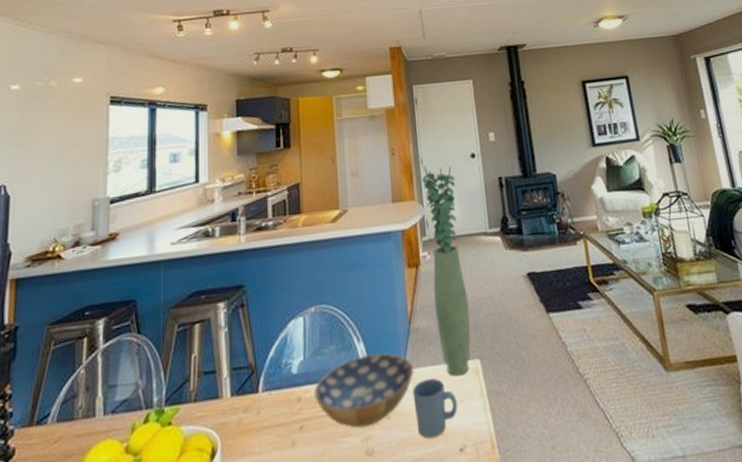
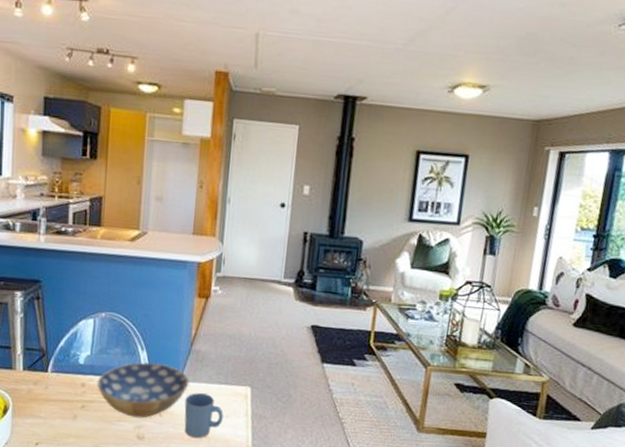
vase: present [422,166,471,377] -> none [216,205,260,397]

